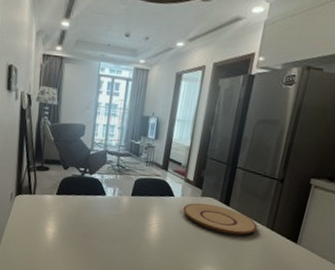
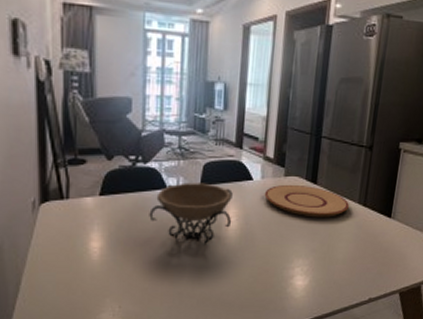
decorative bowl: none [90,192,157,242] -> present [149,182,233,244]

